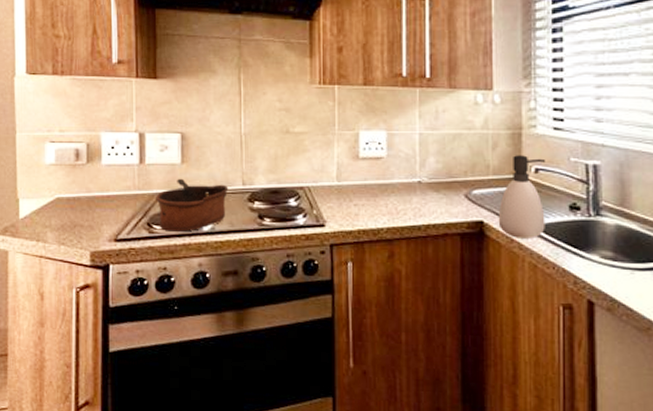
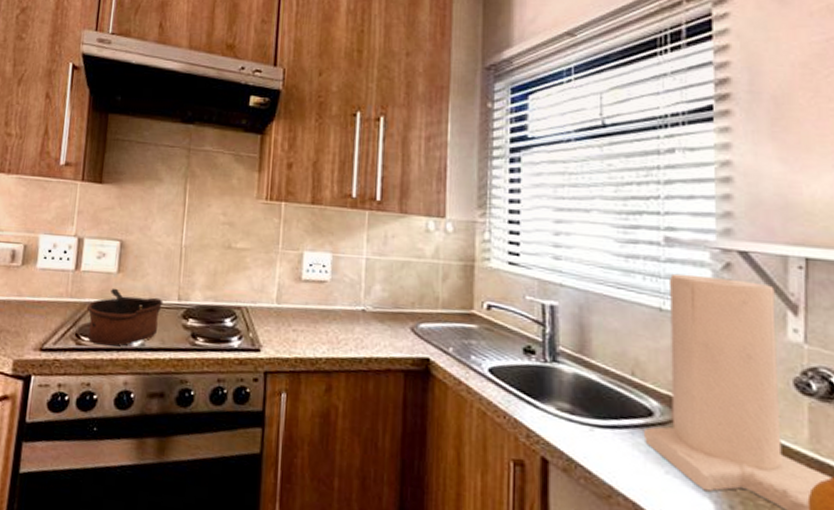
soap dispenser: present [498,155,546,239] -> none [445,289,500,382]

